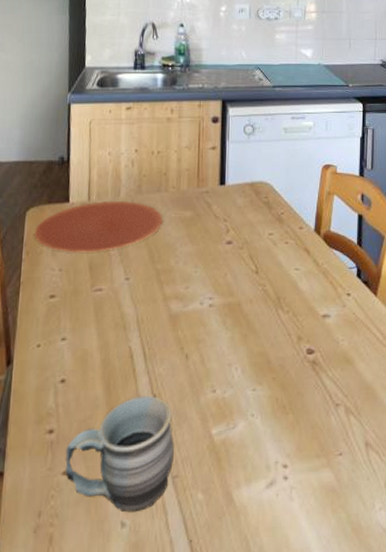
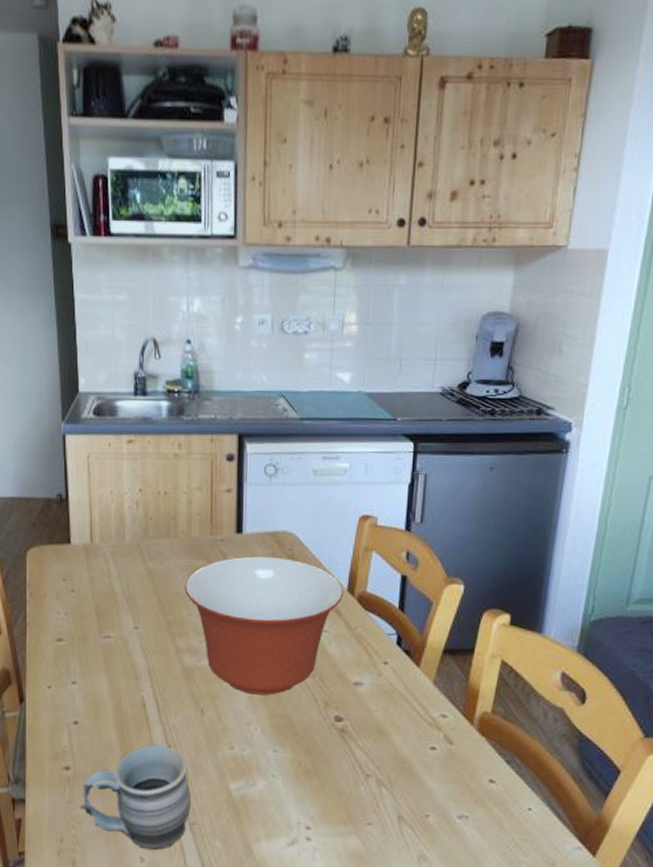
plate: present [34,200,163,252] -> none [36,544,173,598]
mixing bowl: none [173,205,311,335] -> present [184,556,344,696]

